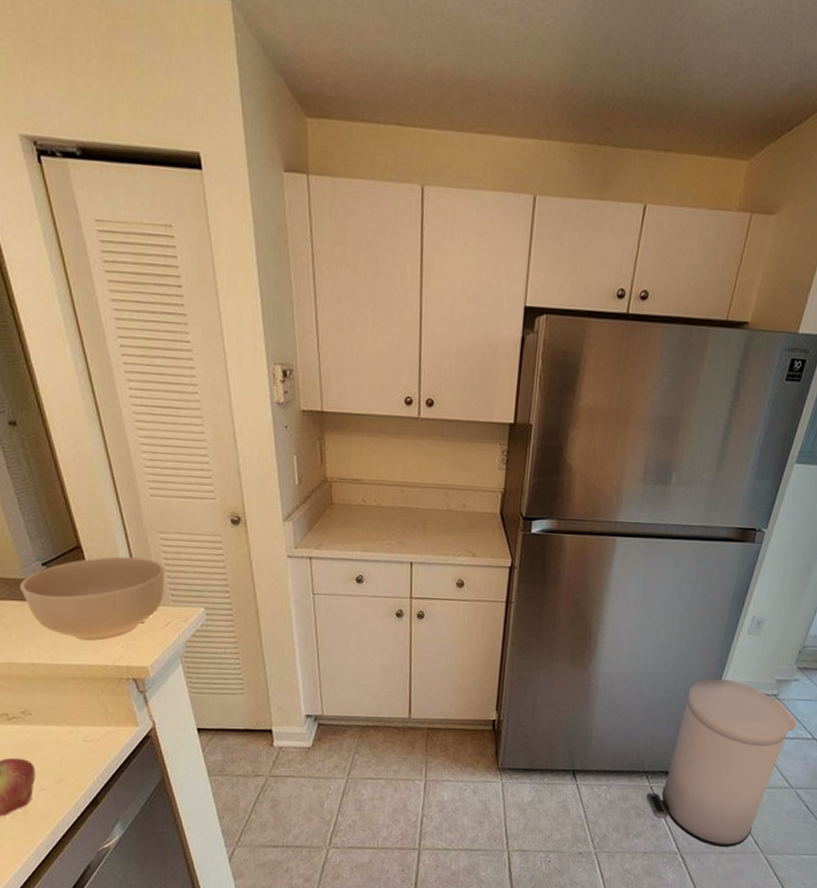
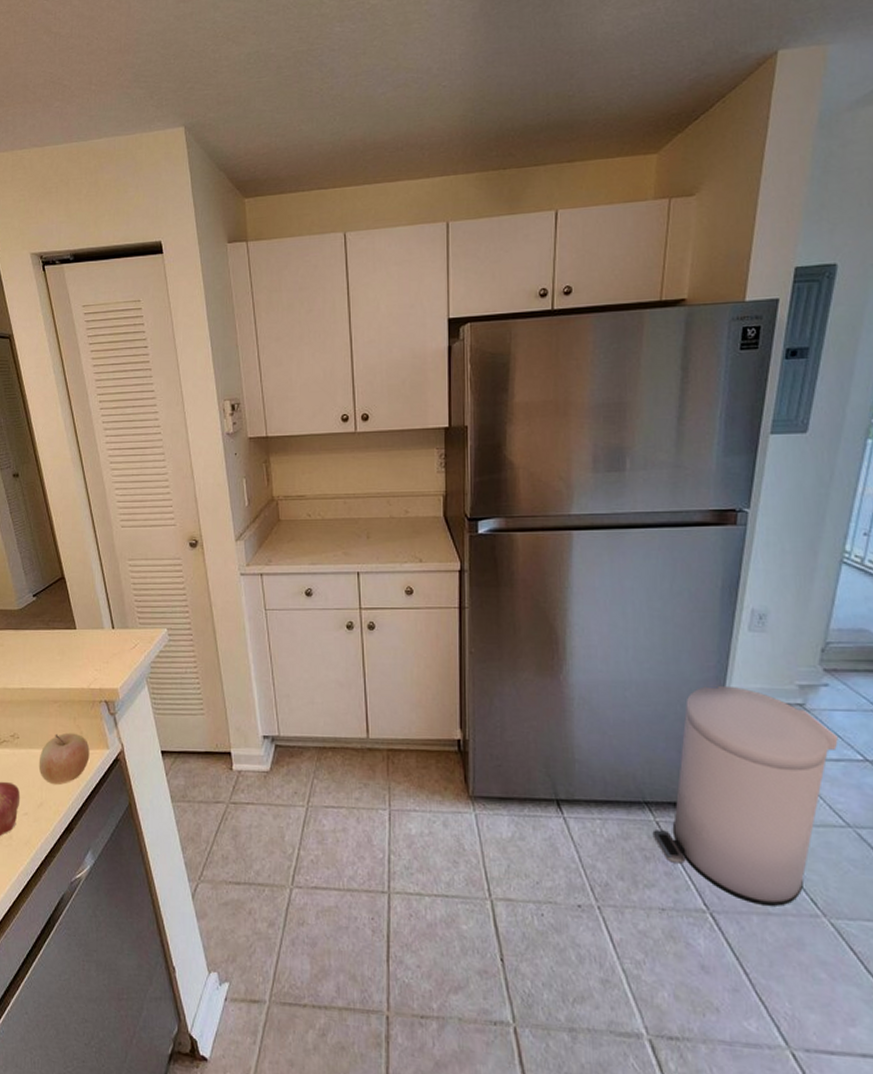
bowl: present [19,556,165,641] -> none [14,584,133,665]
fruit: none [56,710,116,762] -> present [38,733,90,786]

